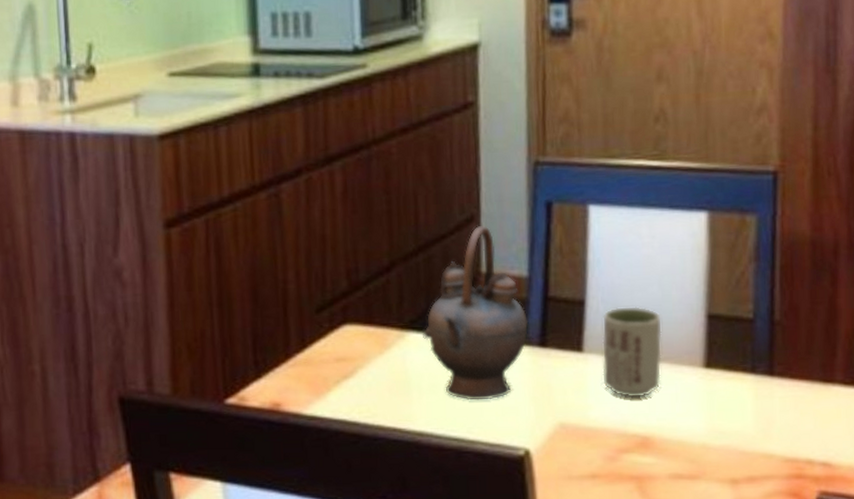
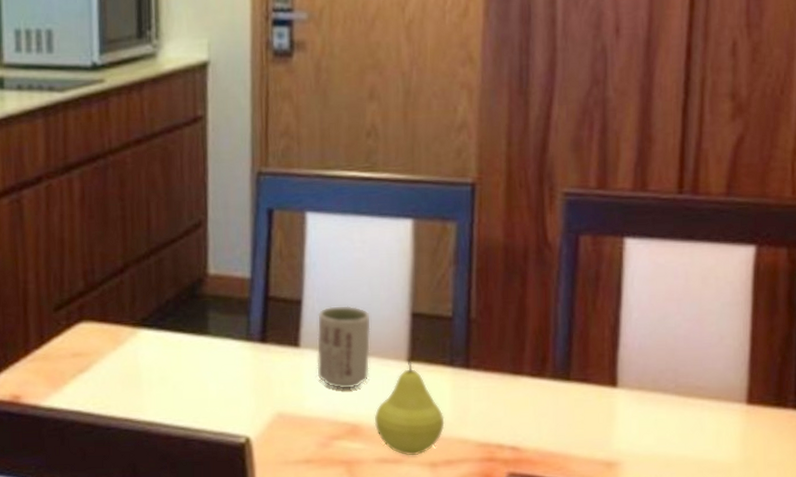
teapot: present [423,225,528,401] -> none [153,230,250,393]
fruit: none [667,365,746,472] -> present [374,359,445,456]

